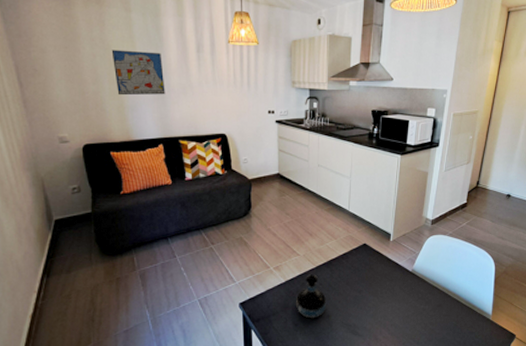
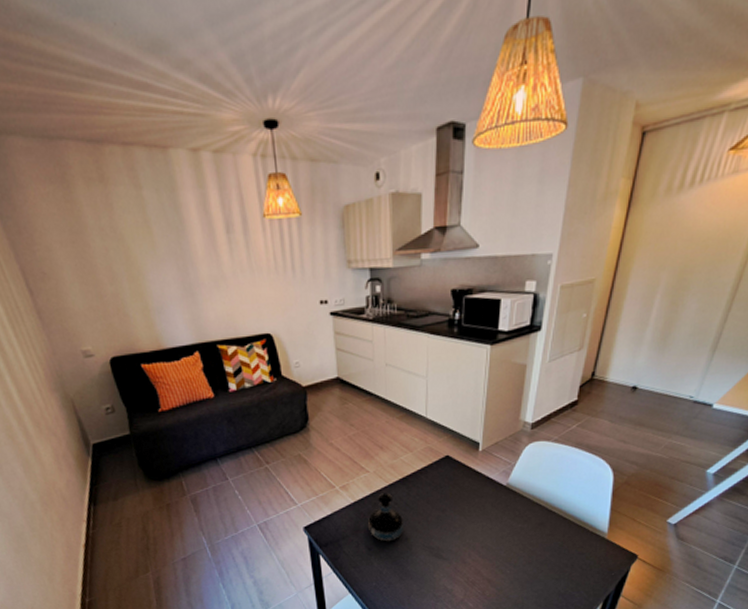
wall art: present [111,50,165,96] -> none [125,238,195,296]

